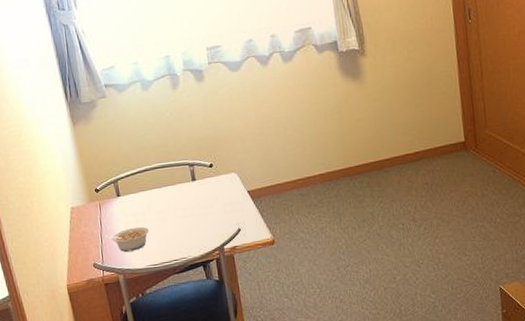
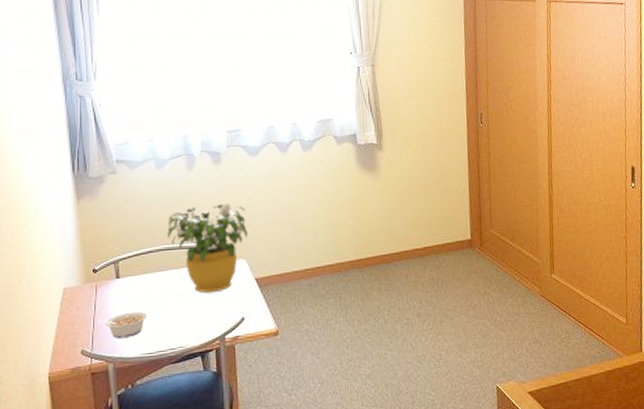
potted flower: none [159,118,237,207] -> present [167,202,249,293]

